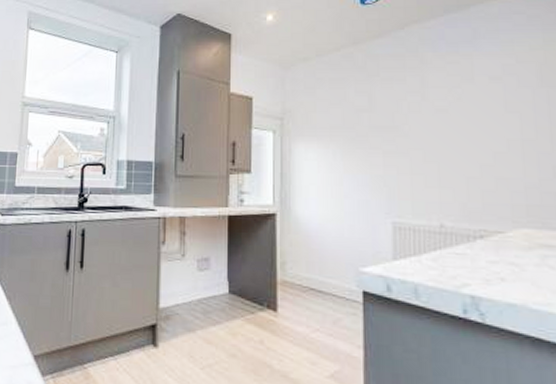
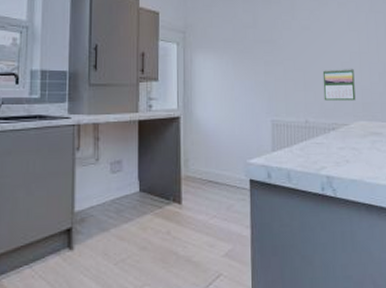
calendar: none [465,160,516,202] -> present [322,68,356,101]

